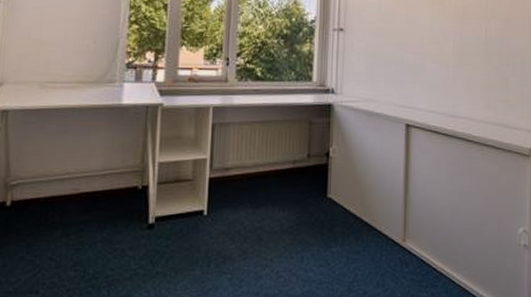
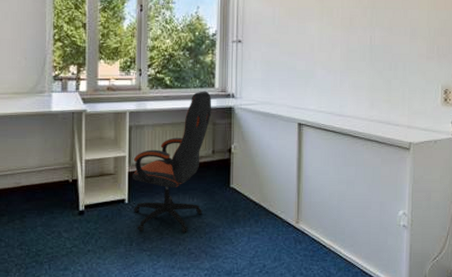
office chair: none [213,85,309,251] -> present [132,91,212,232]

